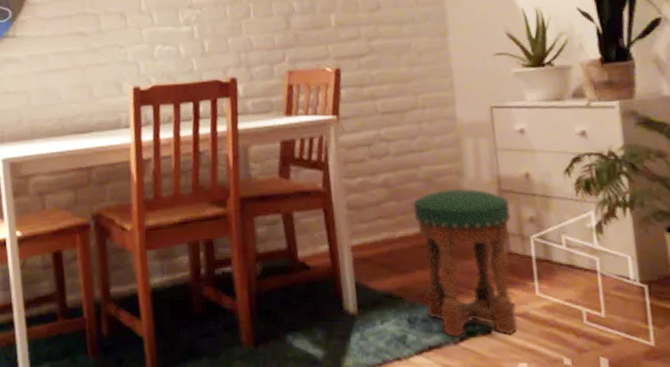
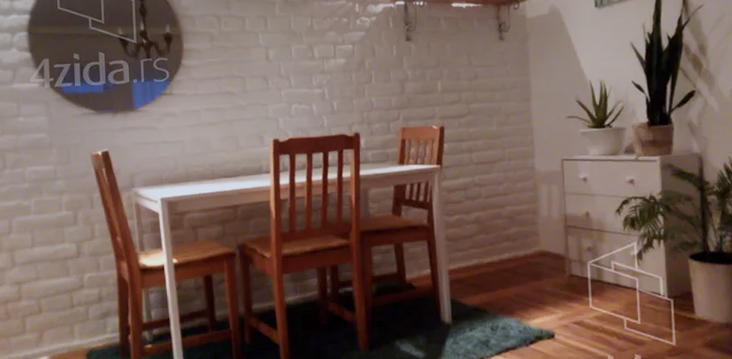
stool: present [413,188,518,338] -> none [498,224,575,341]

